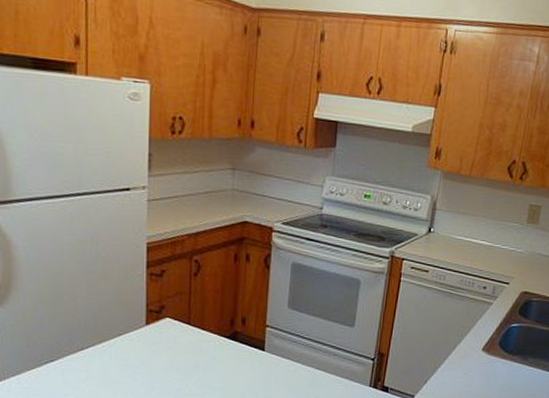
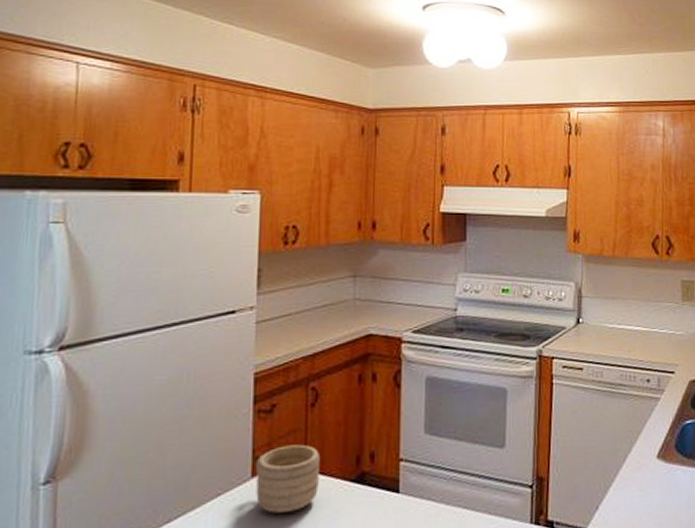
mug: none [149,304,202,355] -> present [255,444,321,514]

